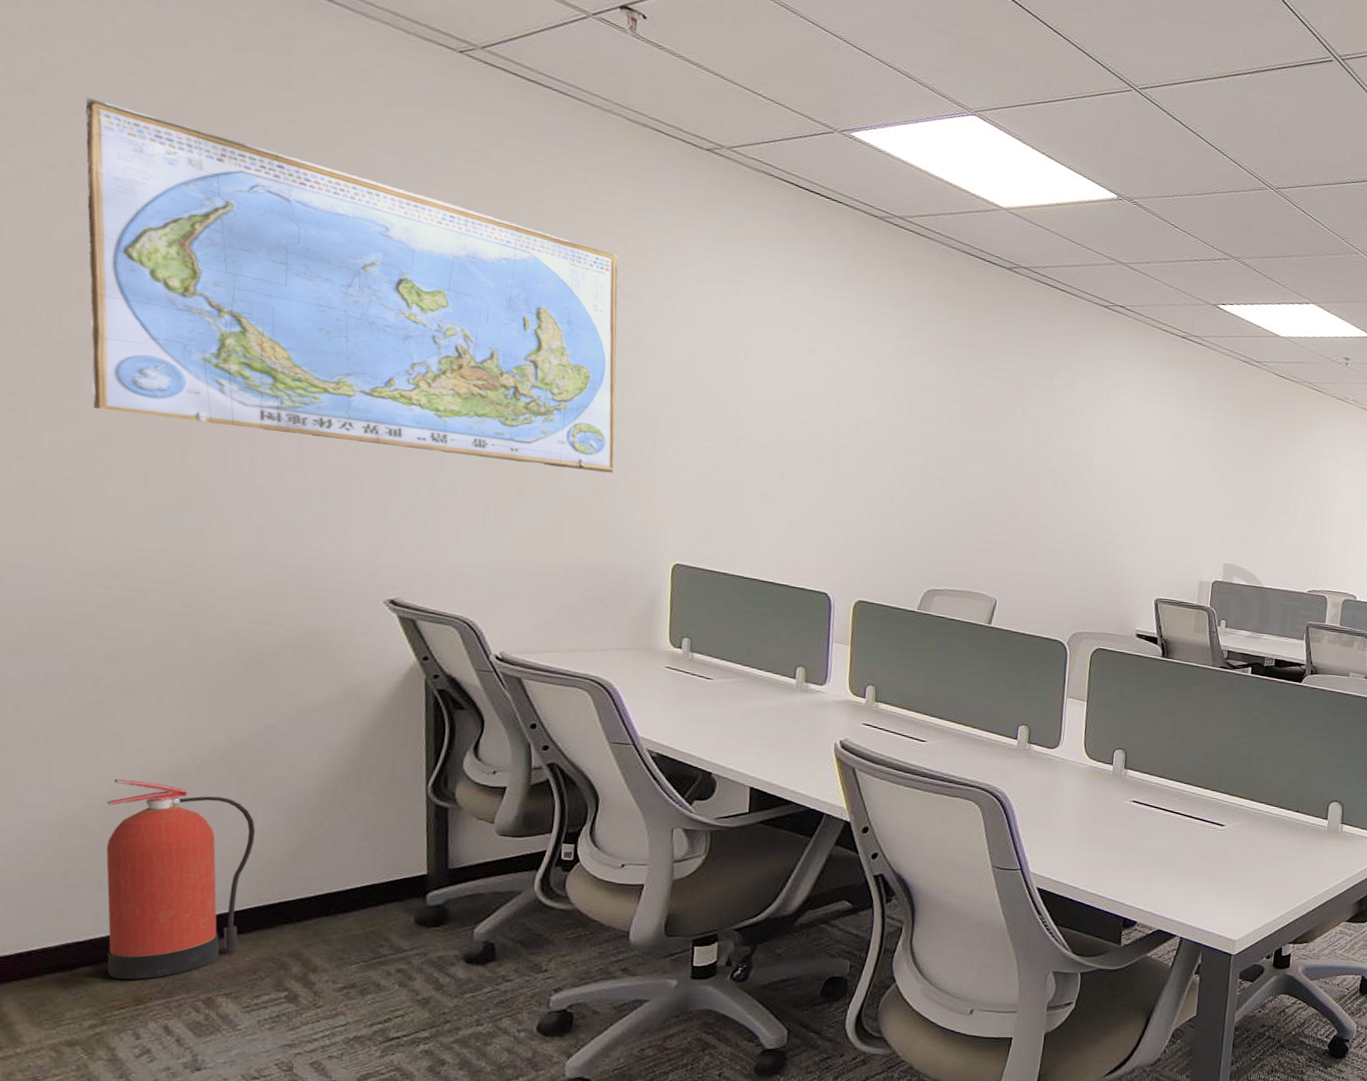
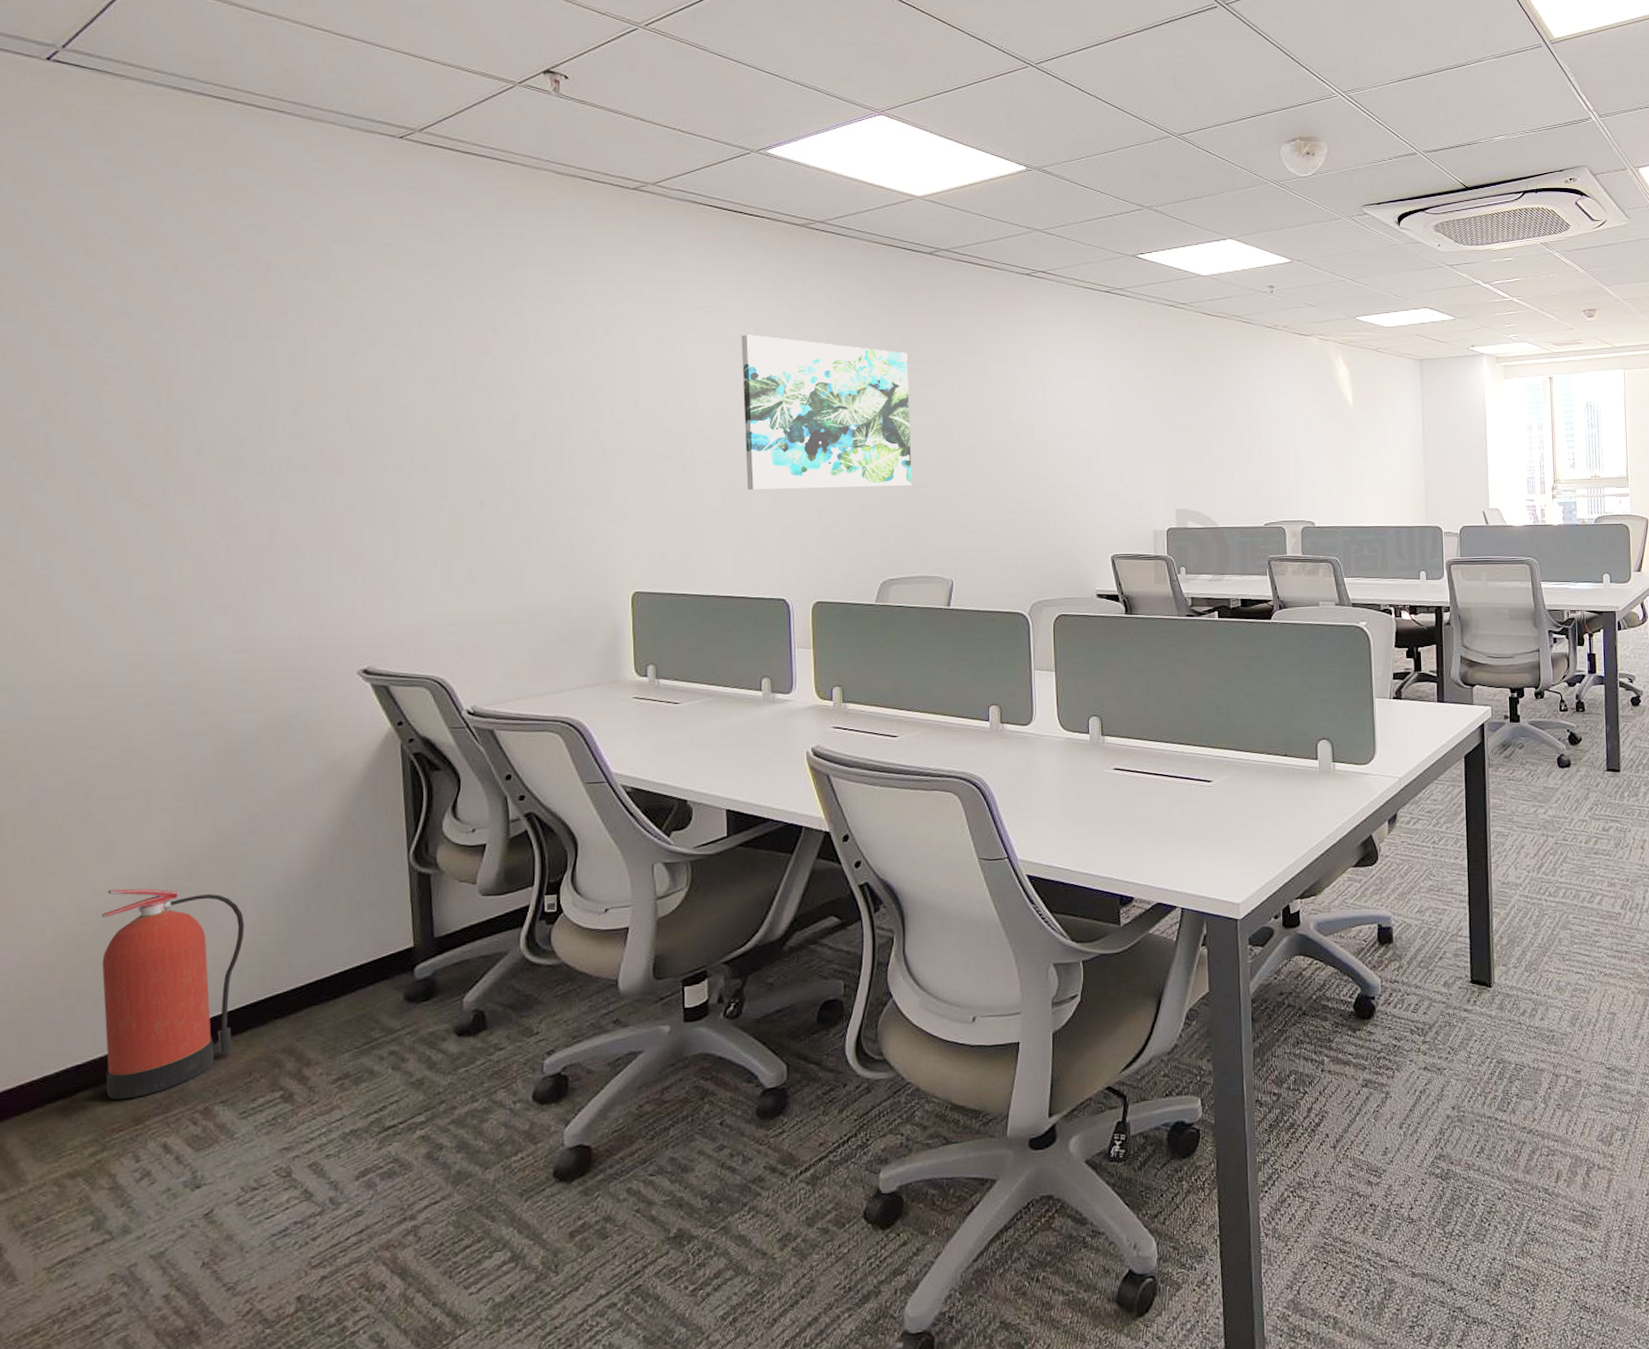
world map: present [85,96,618,473] -> none [65,235,568,525]
wall art: none [799,321,975,500] -> present [741,334,912,490]

